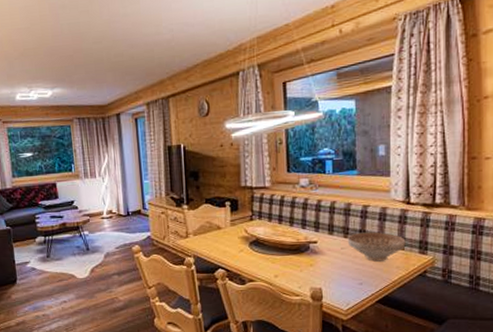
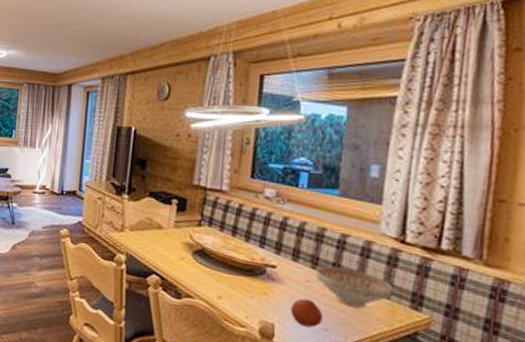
fruit: none [332,263,357,285] -> present [290,298,323,328]

